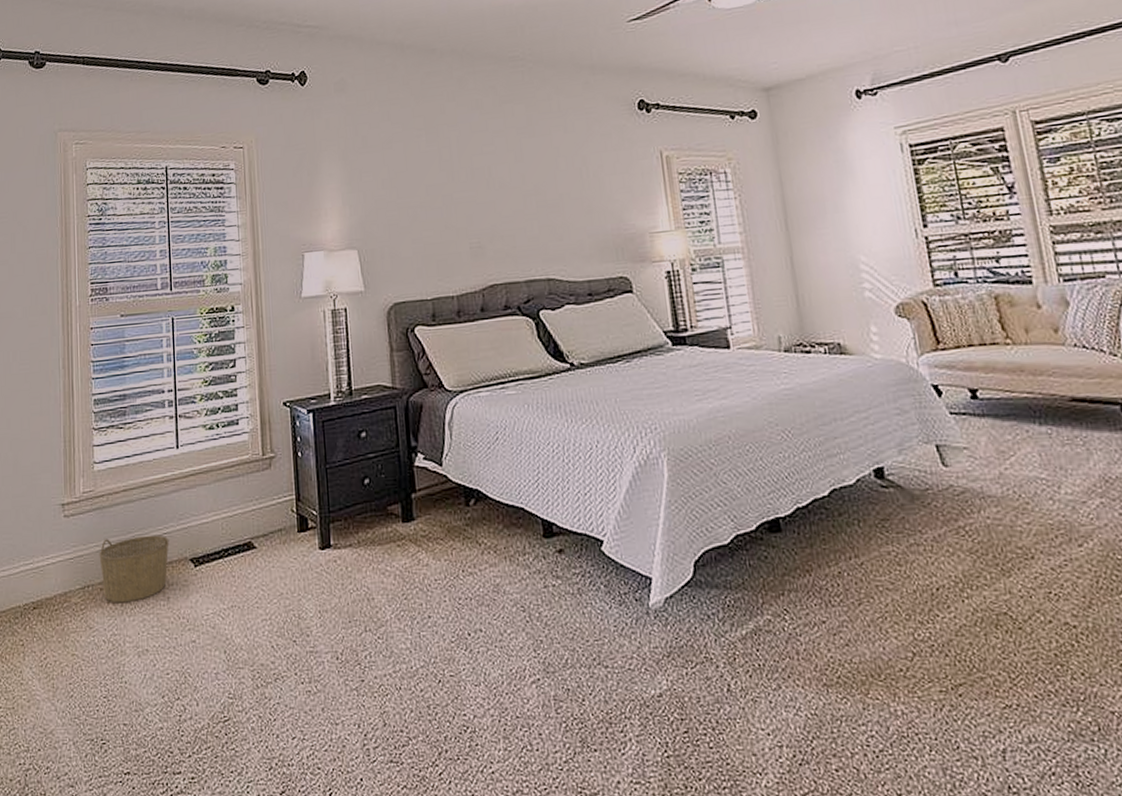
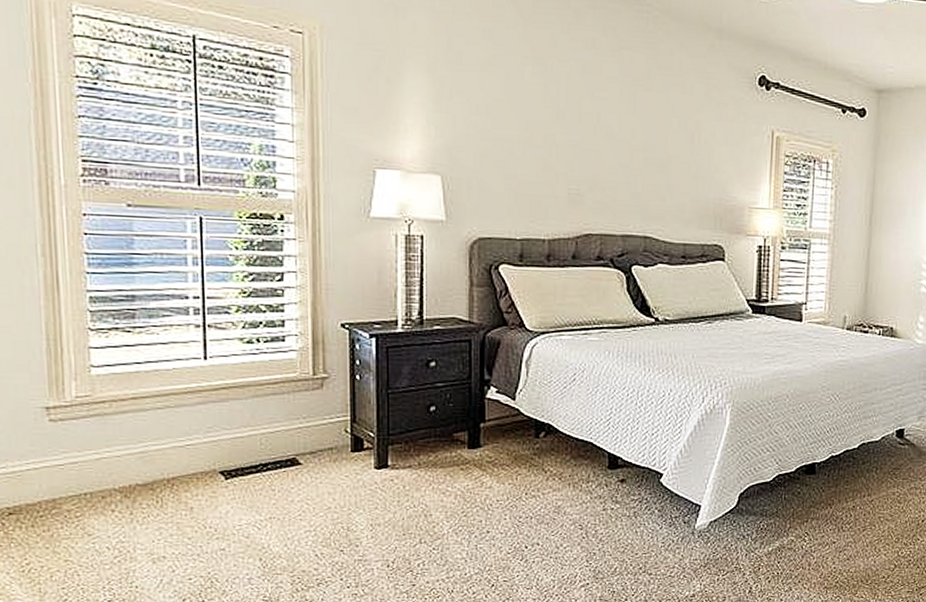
basket: present [99,535,169,604] -> none [99,446,194,512]

